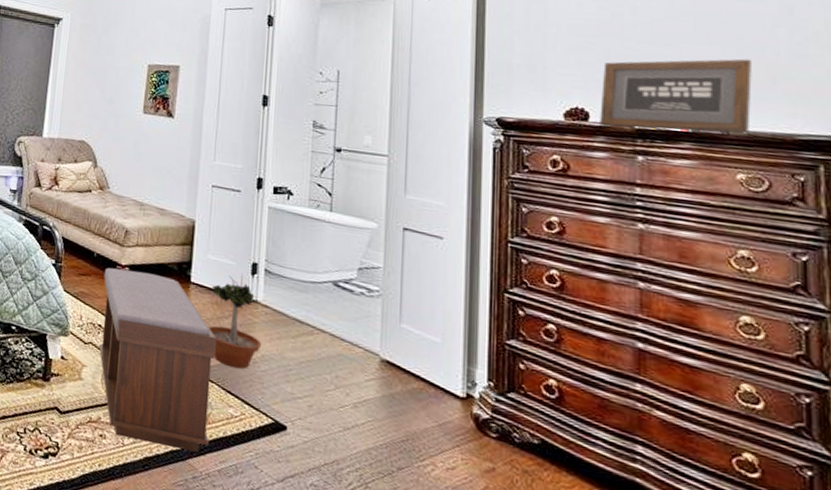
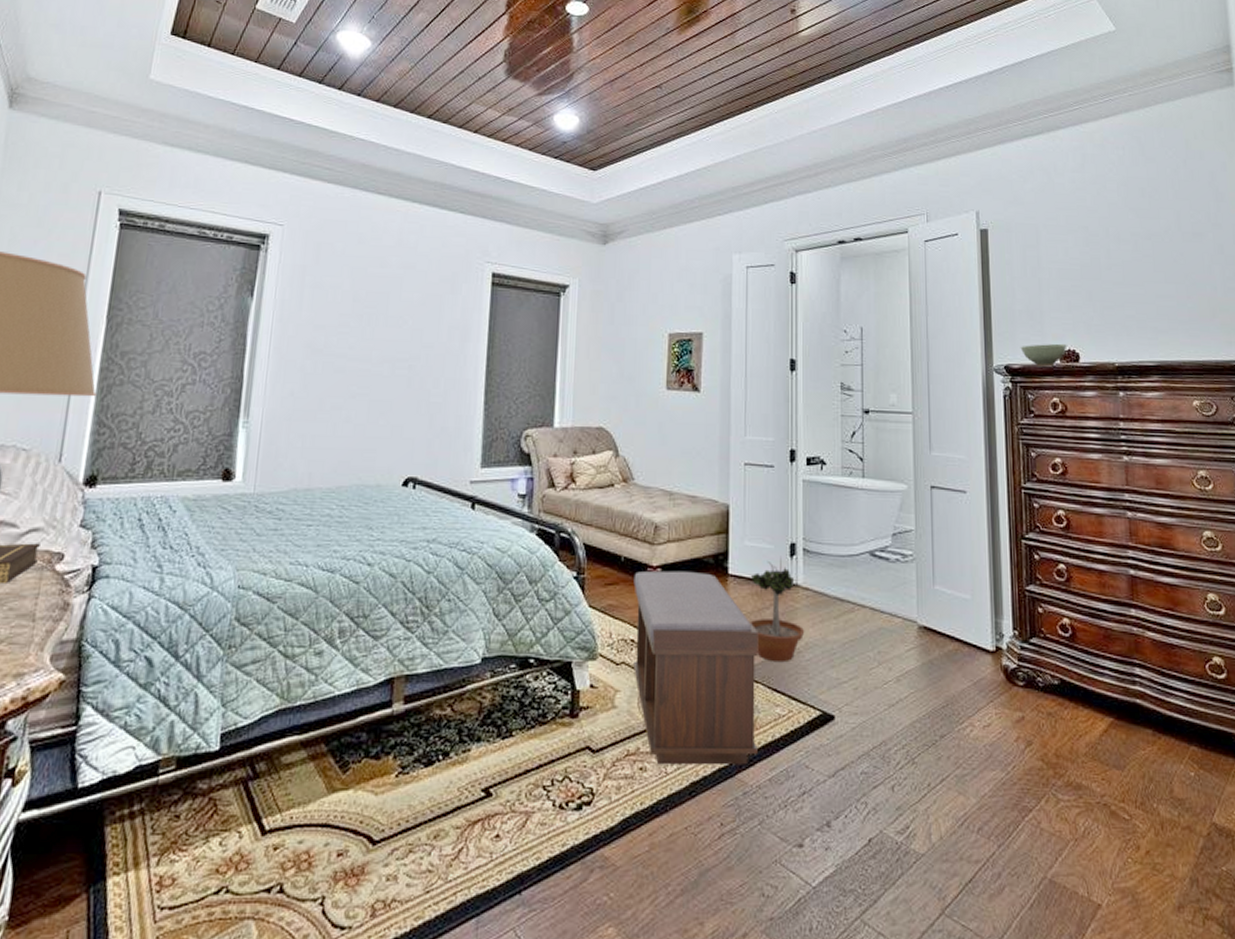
bowl: none [516,99,574,124] -> present [1020,343,1067,367]
picture frame: present [600,58,752,134] -> none [1087,294,1200,366]

